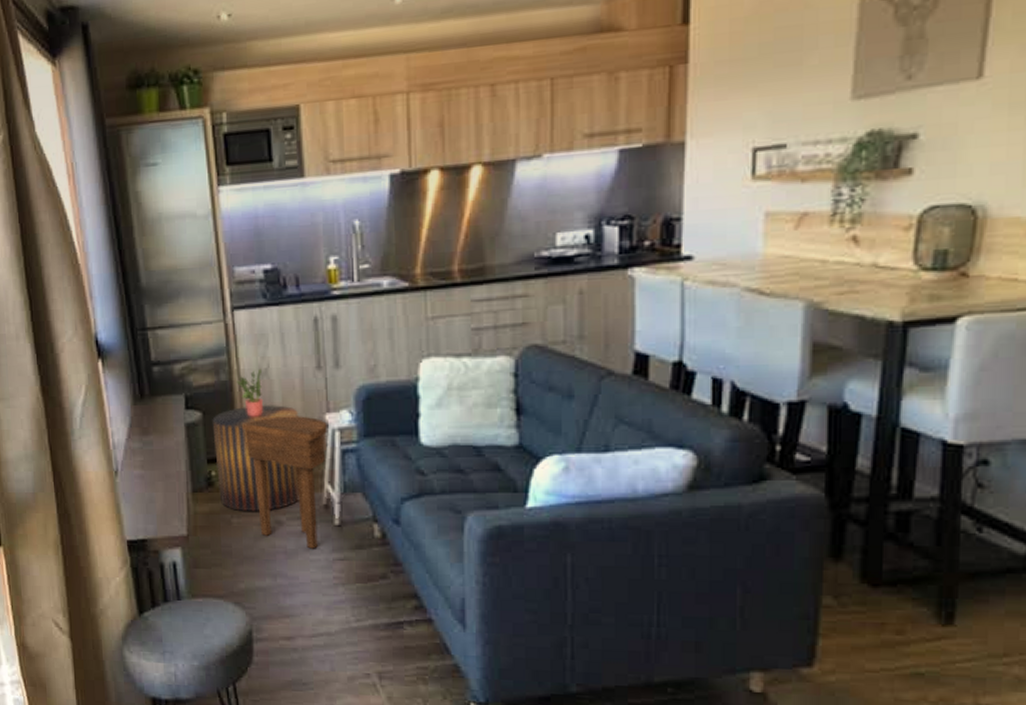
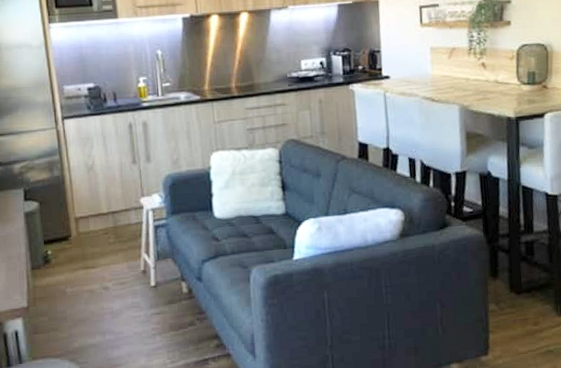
stool: present [212,404,299,512] -> none [47,193,122,282]
potted plant: present [237,368,264,417] -> none [68,165,91,204]
side table: present [241,416,327,549] -> none [72,201,143,308]

